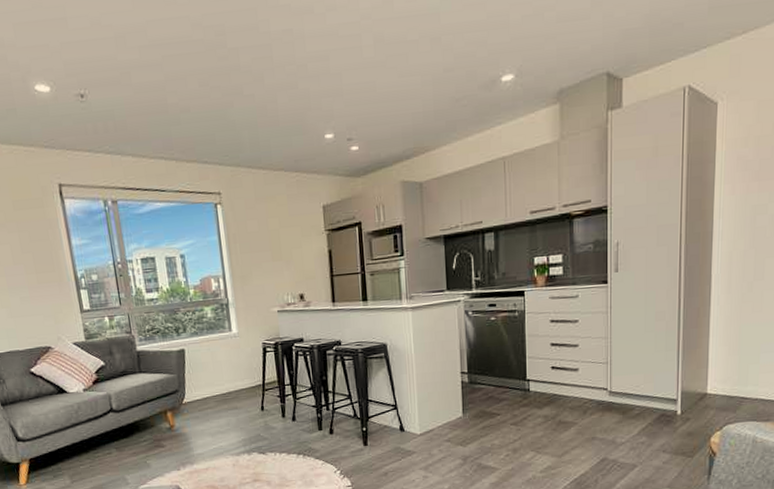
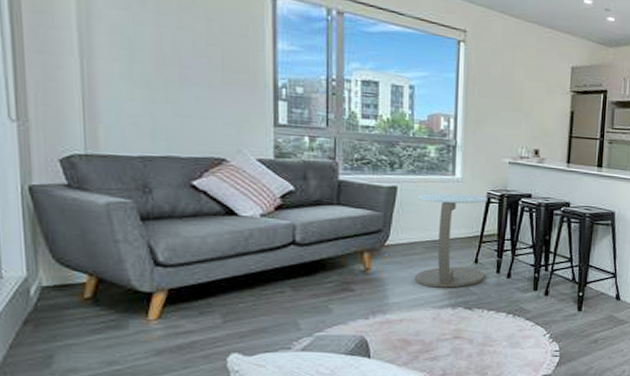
side table: none [202,346,273,437] -> present [414,193,487,288]

